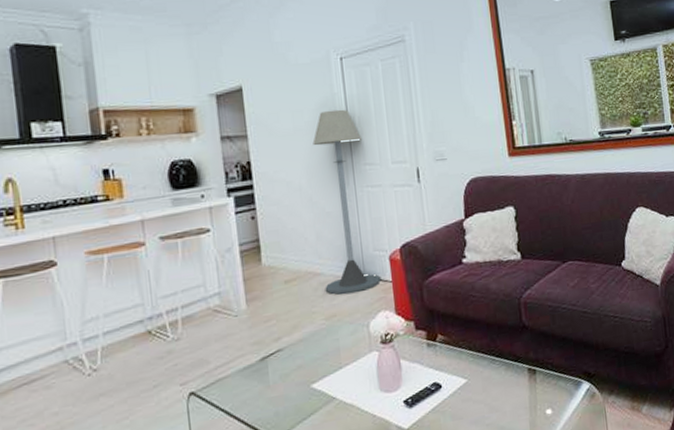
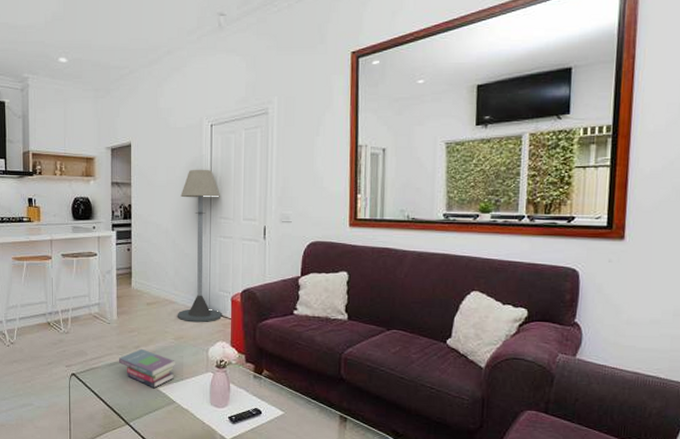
books: none [253,339,330,388] -> present [118,348,175,389]

